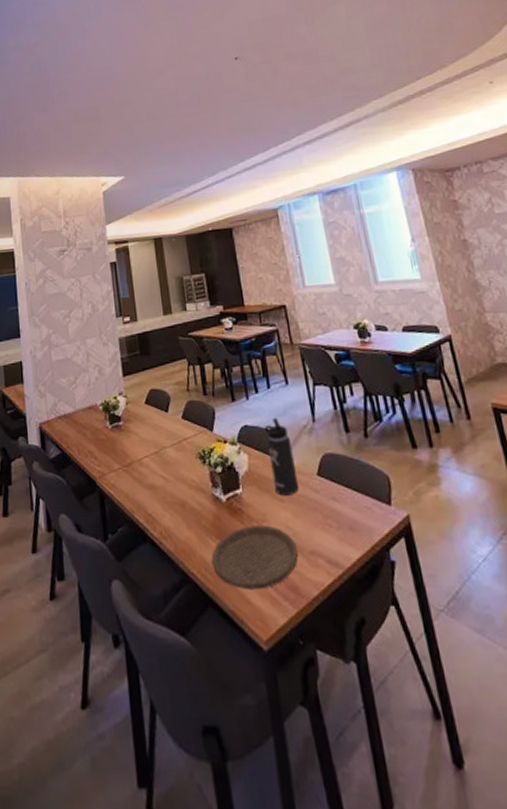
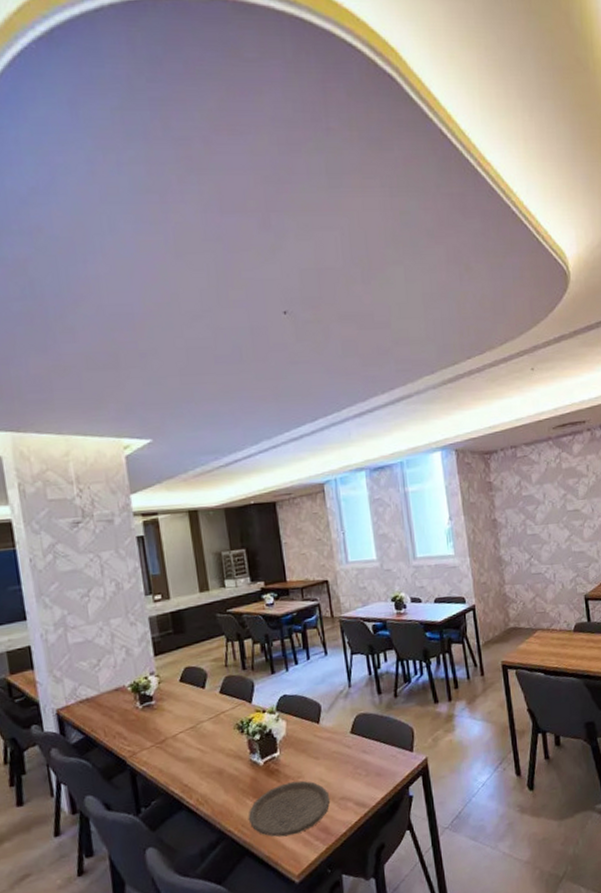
thermos bottle: present [263,417,299,496] -> none [302,685,334,754]

